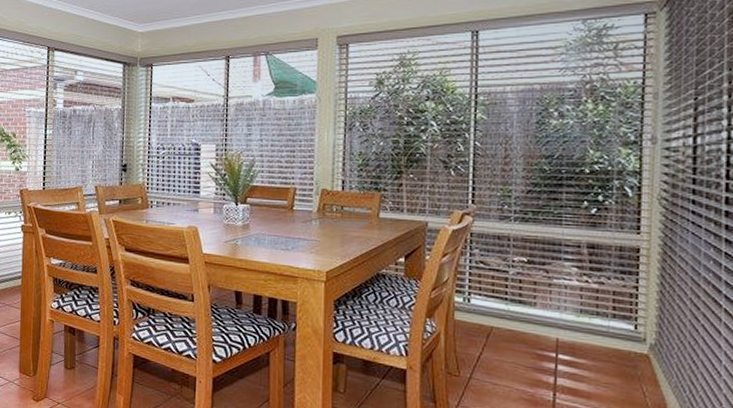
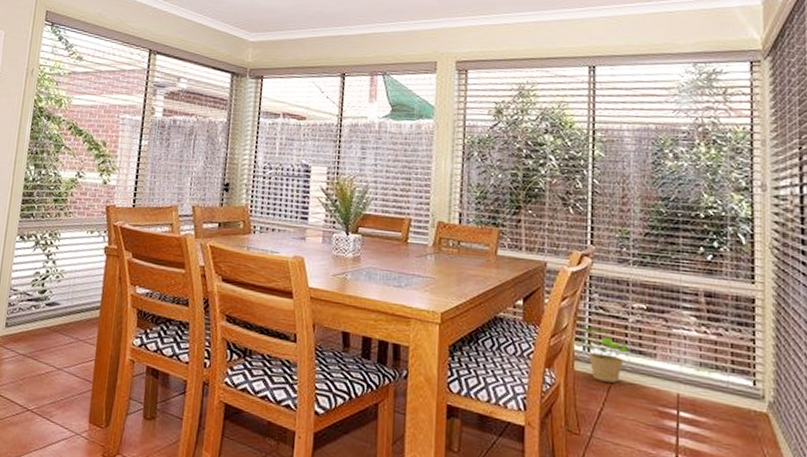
potted plant: none [460,280,509,330] -> present [580,326,629,383]

